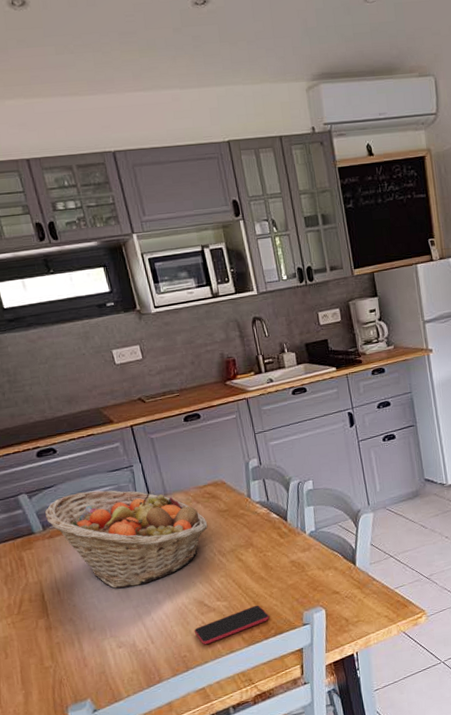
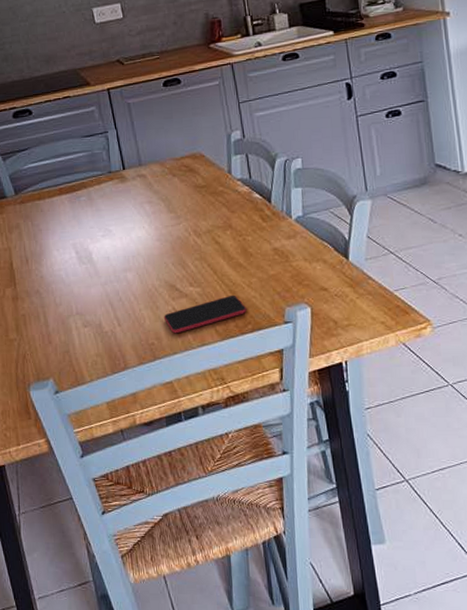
fruit basket: present [44,490,208,589] -> none [17,156,184,262]

